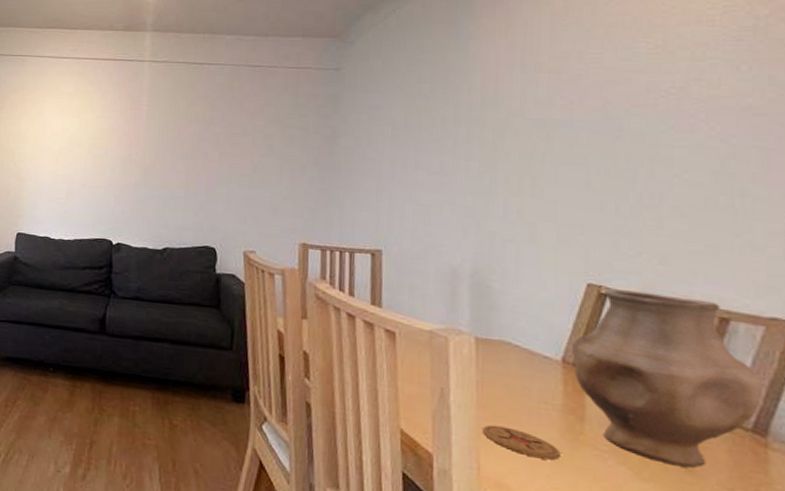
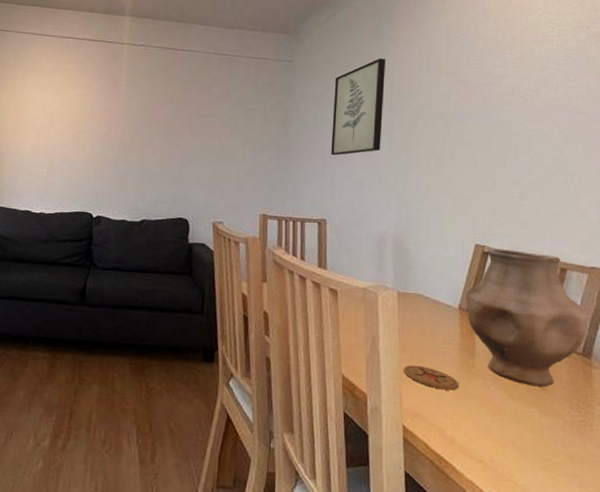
wall art: none [389,58,464,177] -> present [331,58,386,156]

